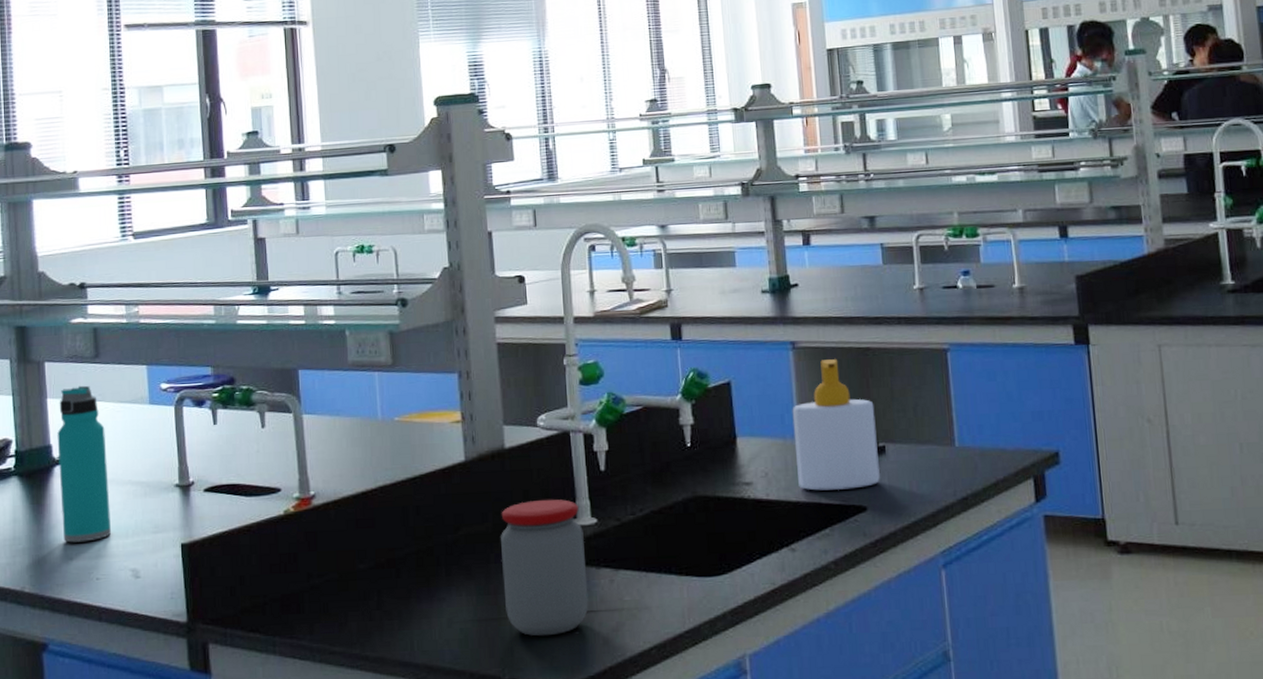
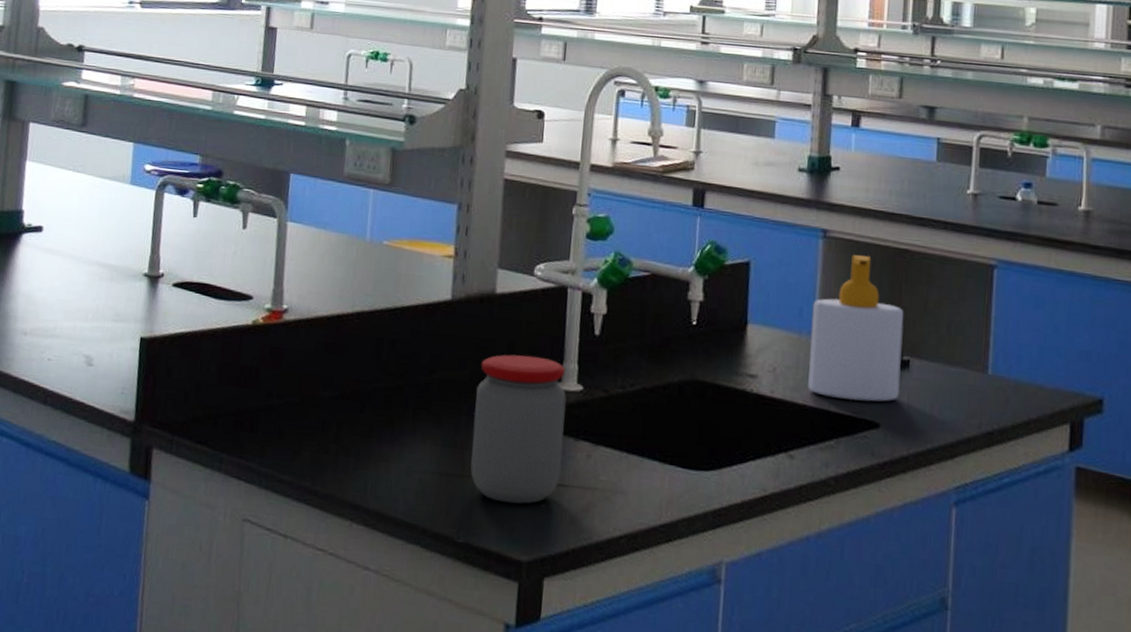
water bottle: present [57,385,112,543] -> none [21,152,81,319]

